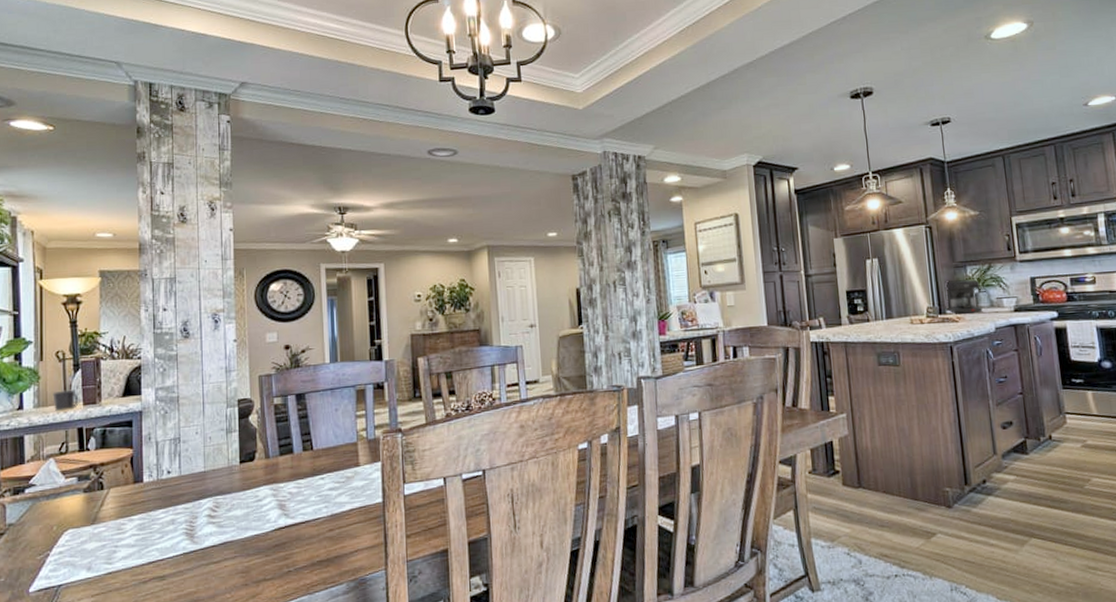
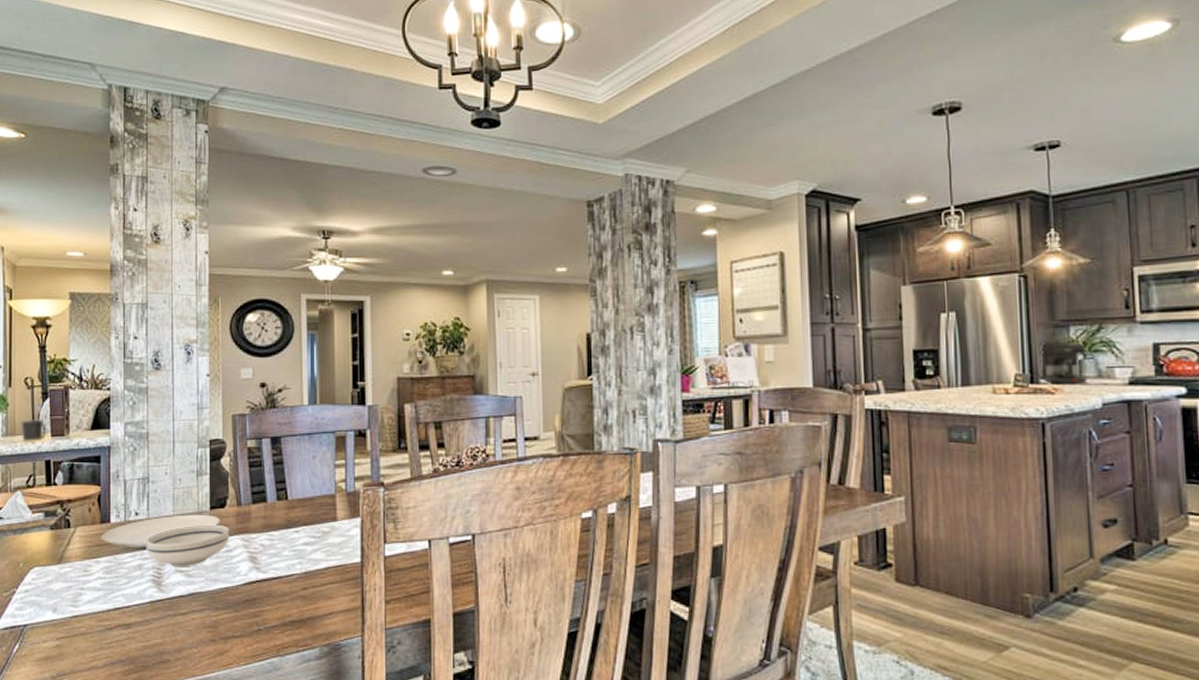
plate: none [135,468,250,505] -> present [102,514,221,548]
bowl: none [178,476,259,520] -> present [146,524,230,567]

